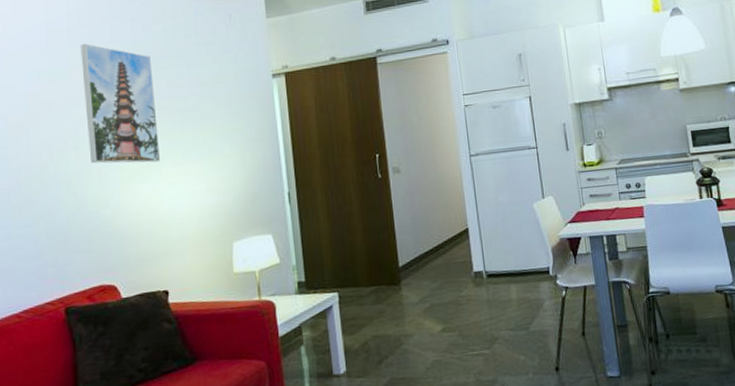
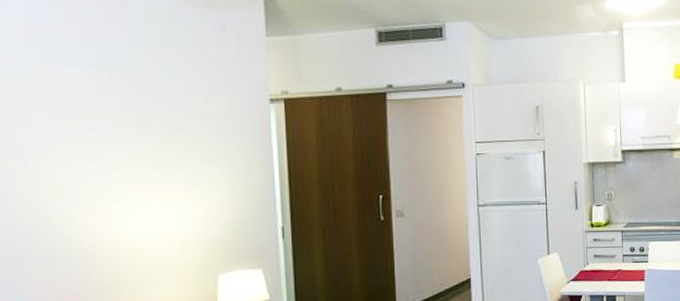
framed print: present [80,44,160,164] -> none [44,41,137,182]

